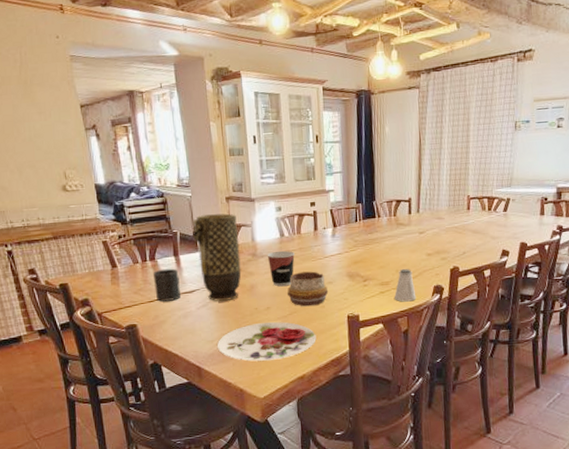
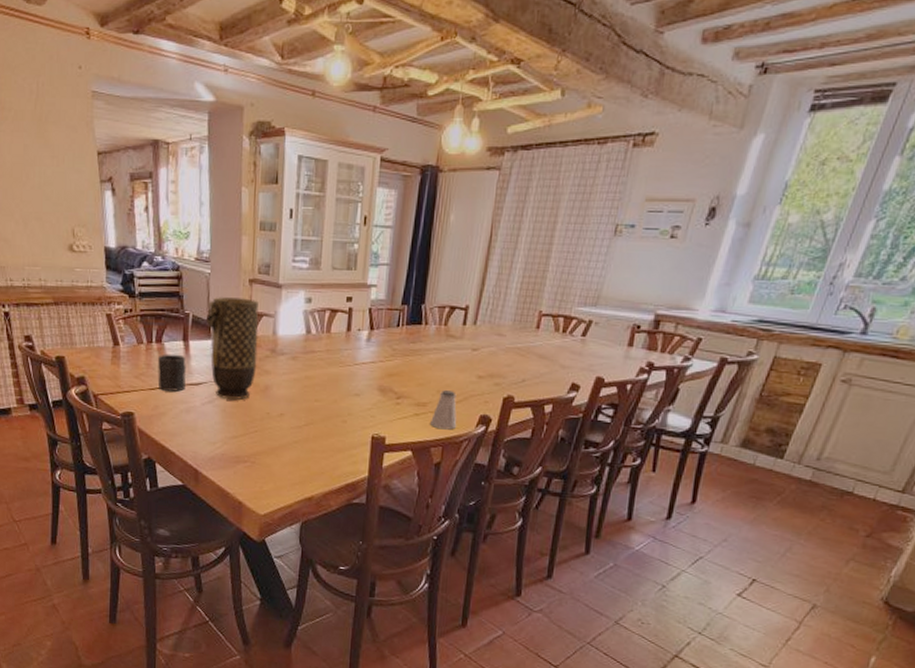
plate: present [218,322,316,362] -> none [220,430,332,475]
cup: present [267,250,295,287] -> none [288,349,320,392]
decorative bowl: present [287,271,329,307] -> none [306,378,354,420]

